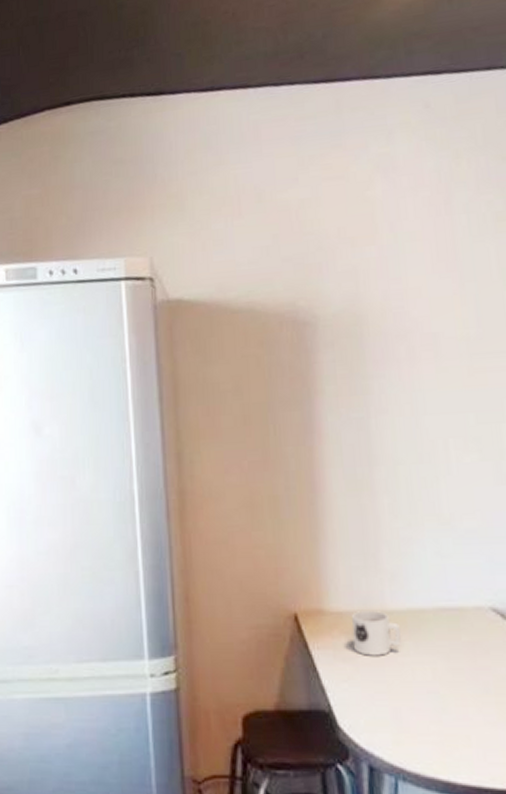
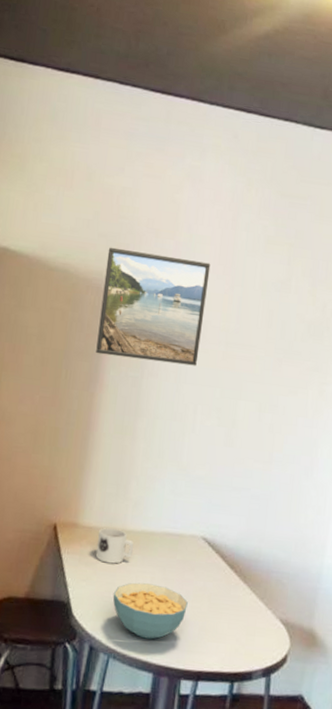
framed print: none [297,262,437,399] -> present [96,247,211,366]
cereal bowl: none [386,677,490,751] -> present [113,582,188,640]

